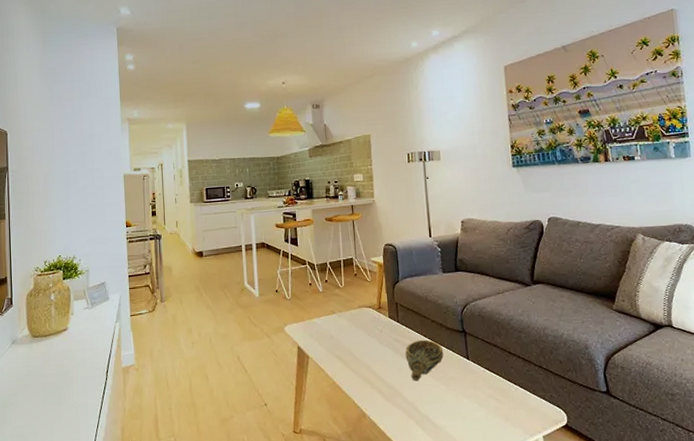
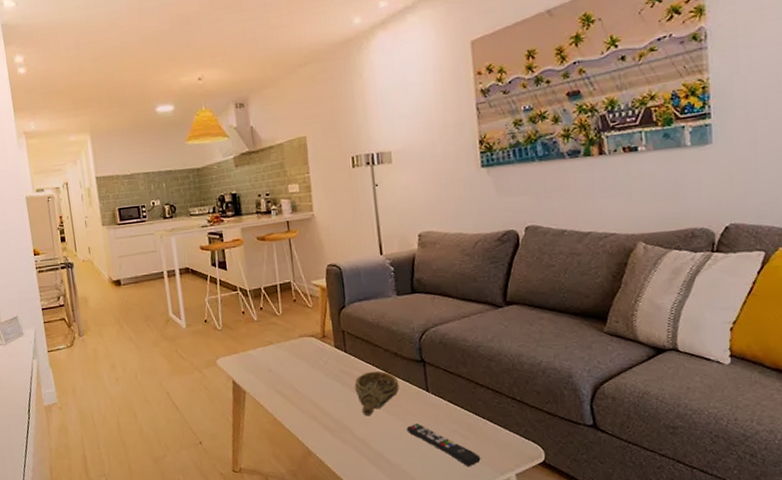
remote control: none [449,388,513,430] -> present [406,423,481,467]

